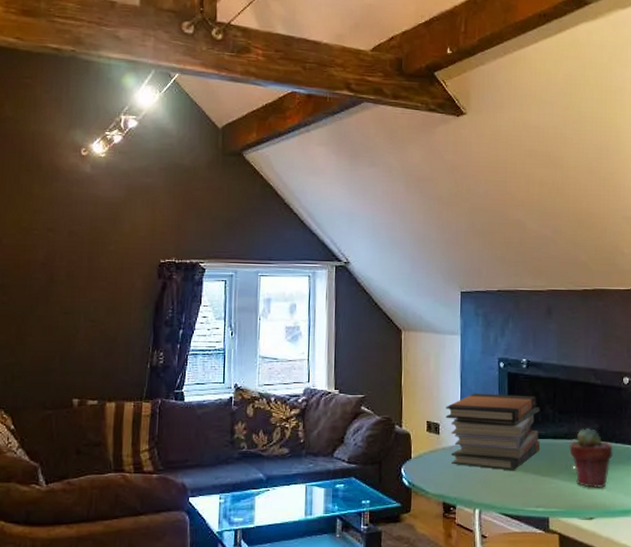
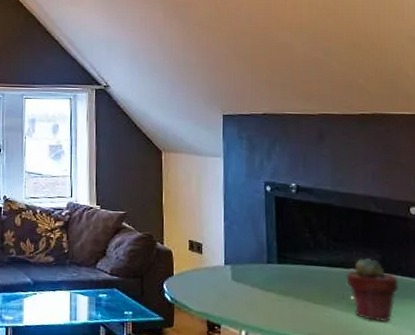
book stack: present [446,393,541,471] -> none [209,215,312,296]

